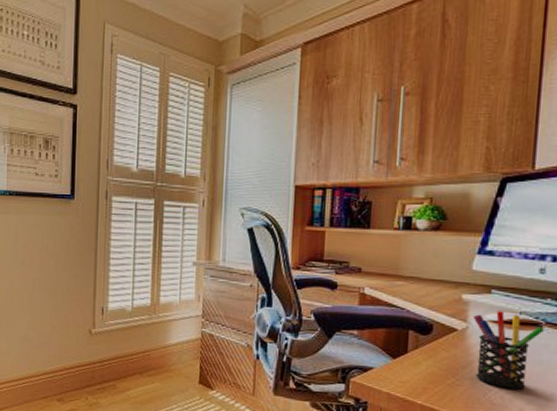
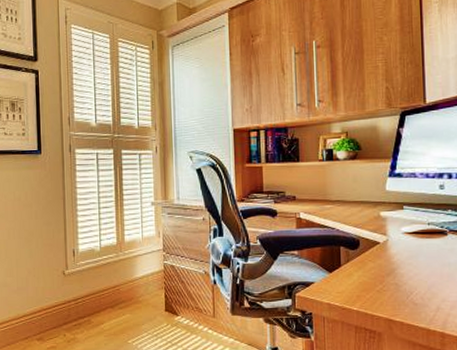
pen holder: present [473,311,544,390] -> none [391,223,449,290]

